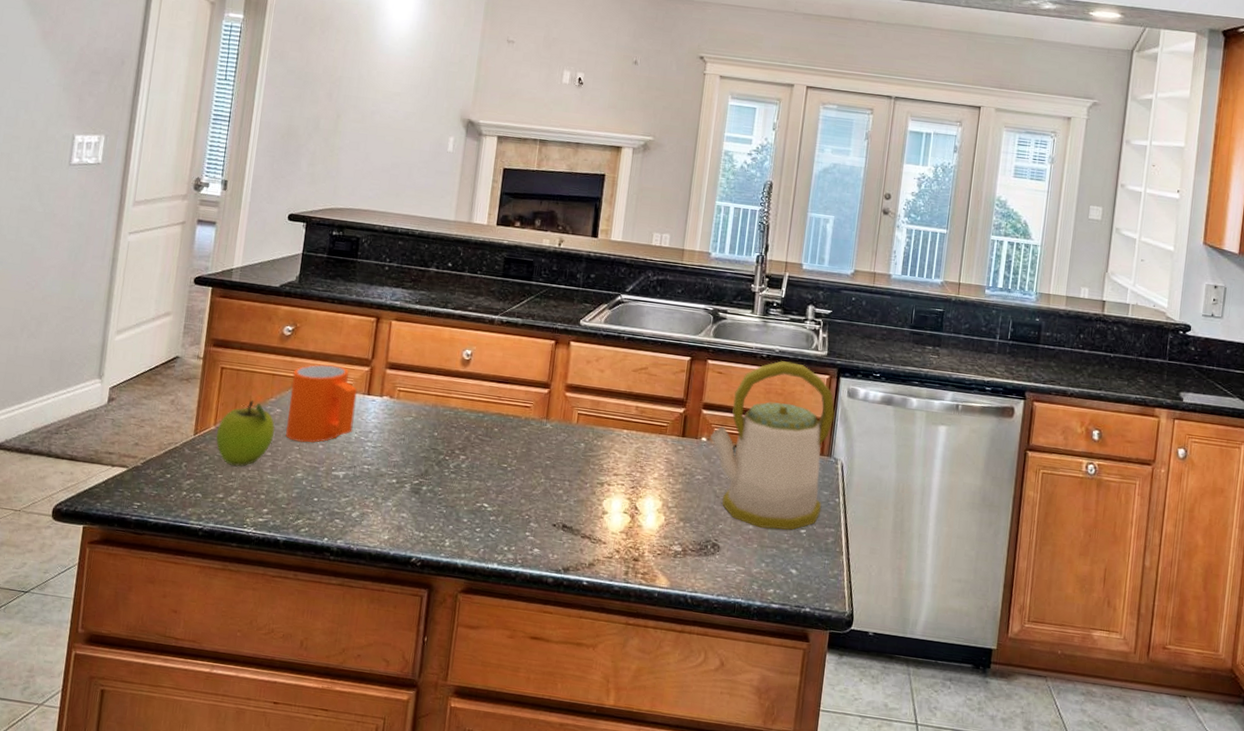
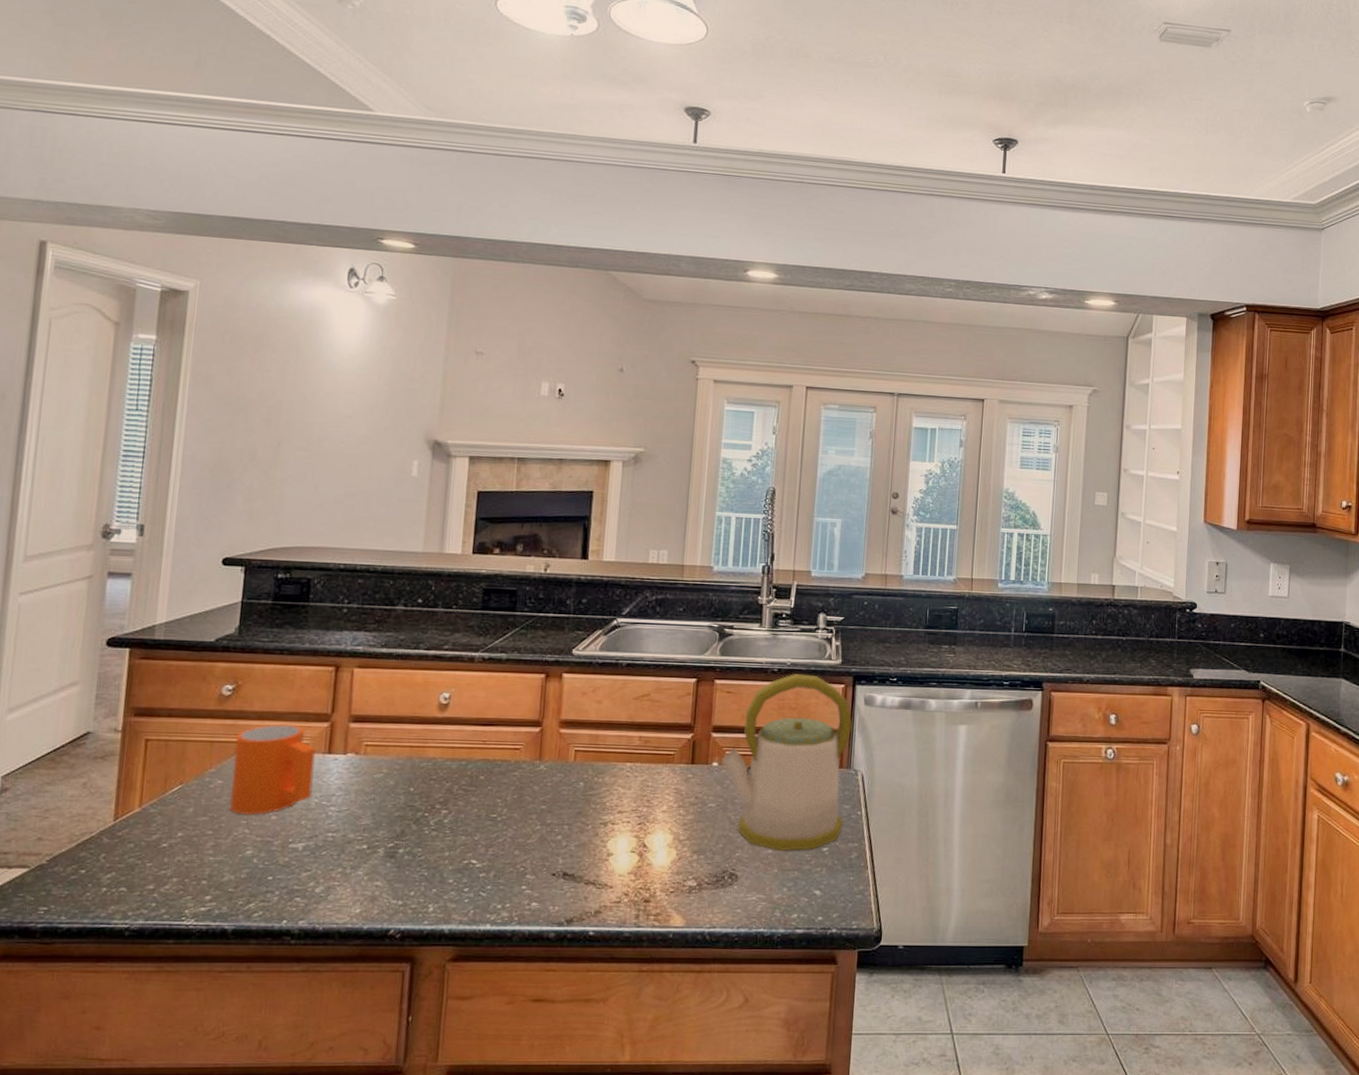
fruit: present [216,400,275,467] -> none [142,774,216,851]

